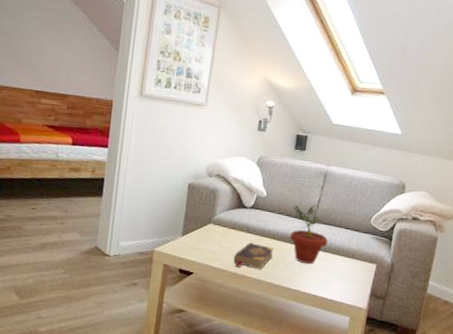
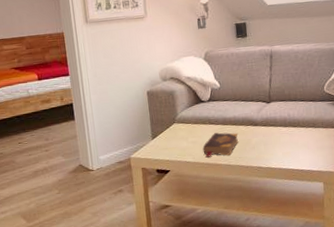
potted plant: present [290,204,328,264] -> none [246,84,287,141]

